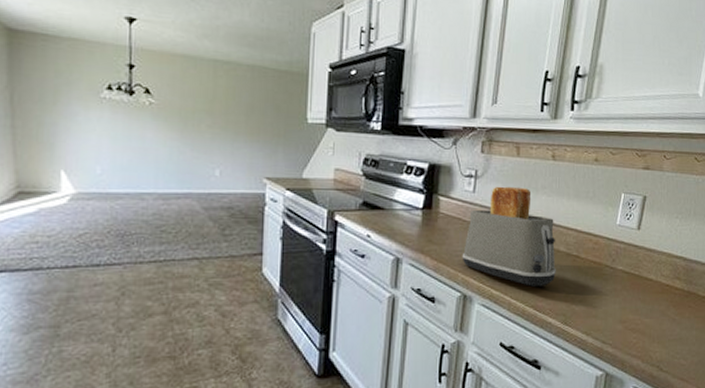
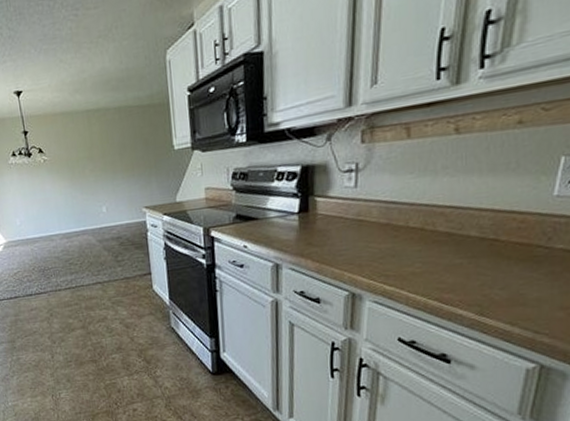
toaster: present [462,186,556,286] -> none [346,172,466,279]

